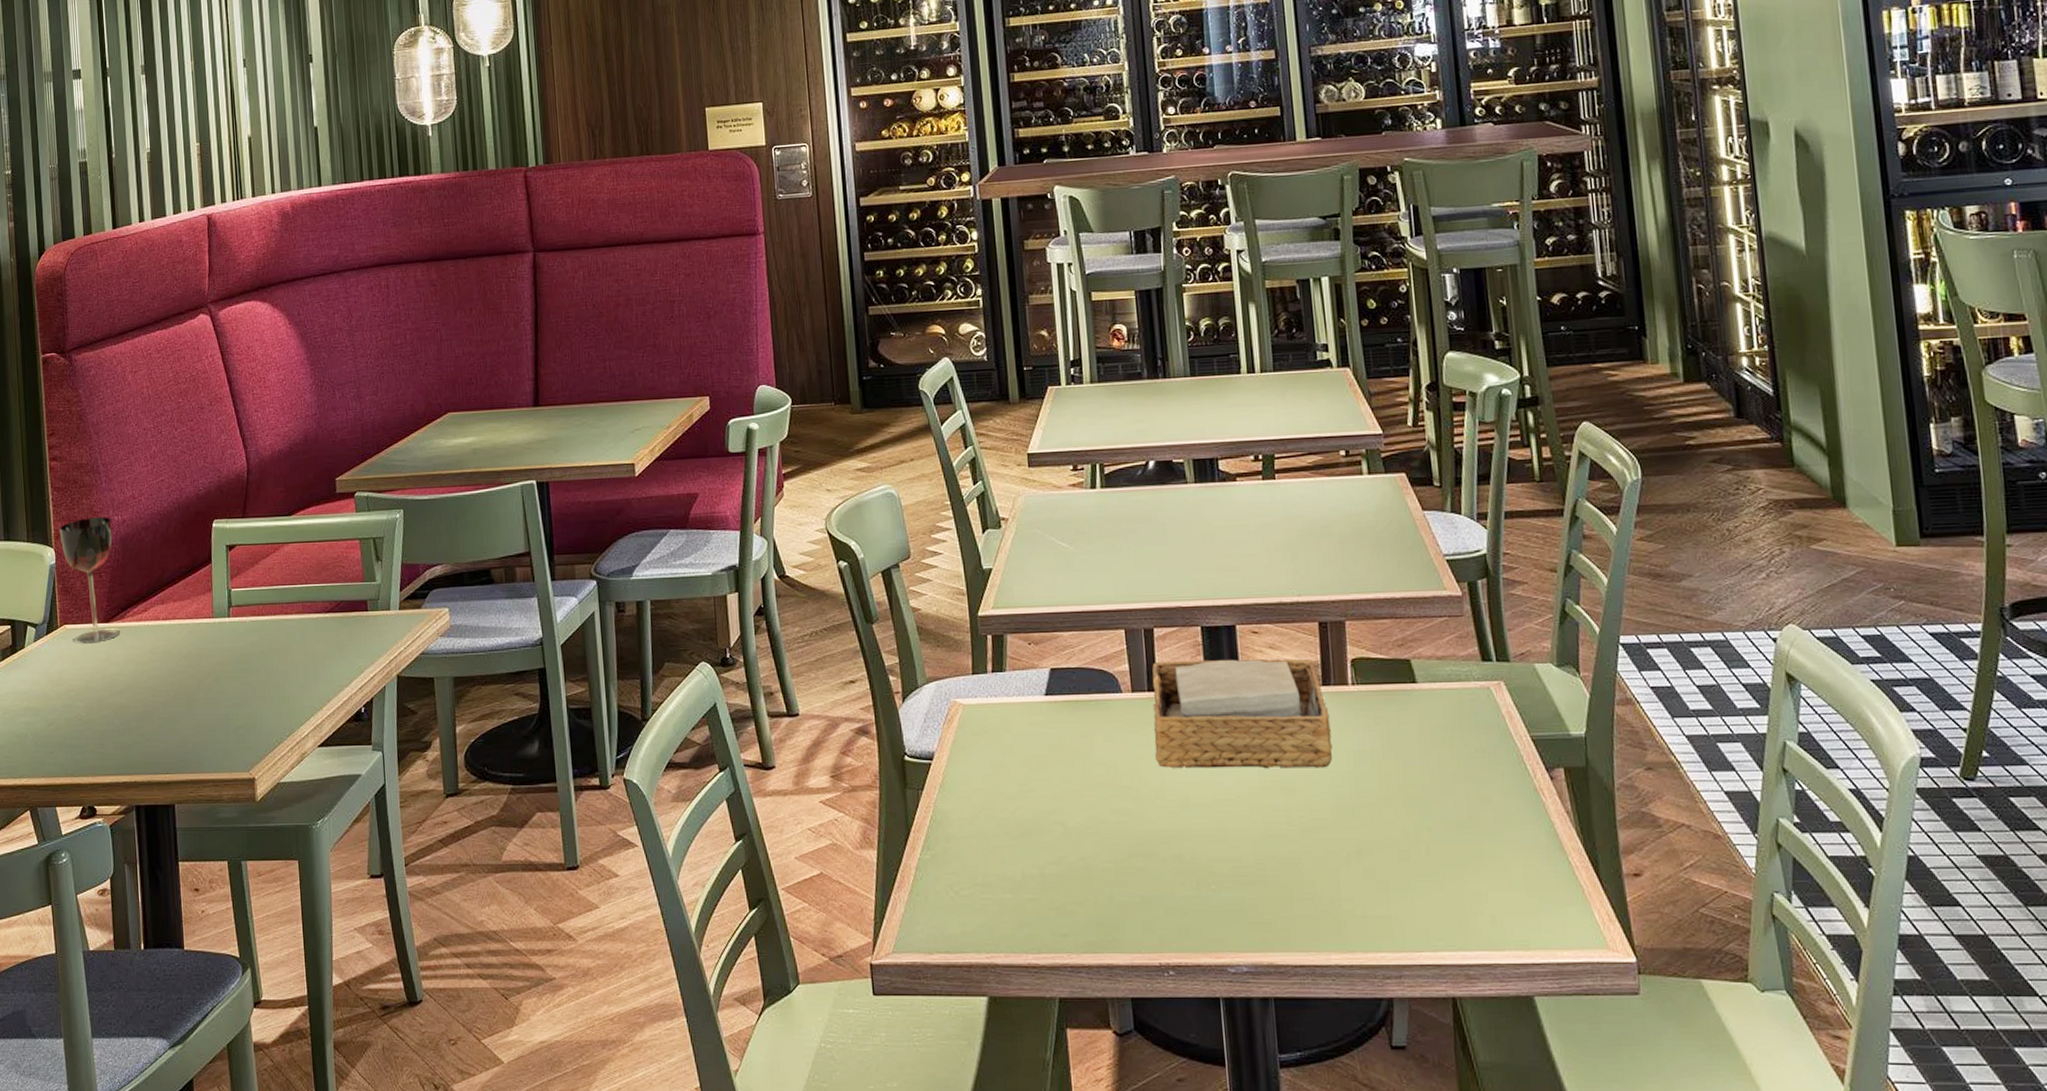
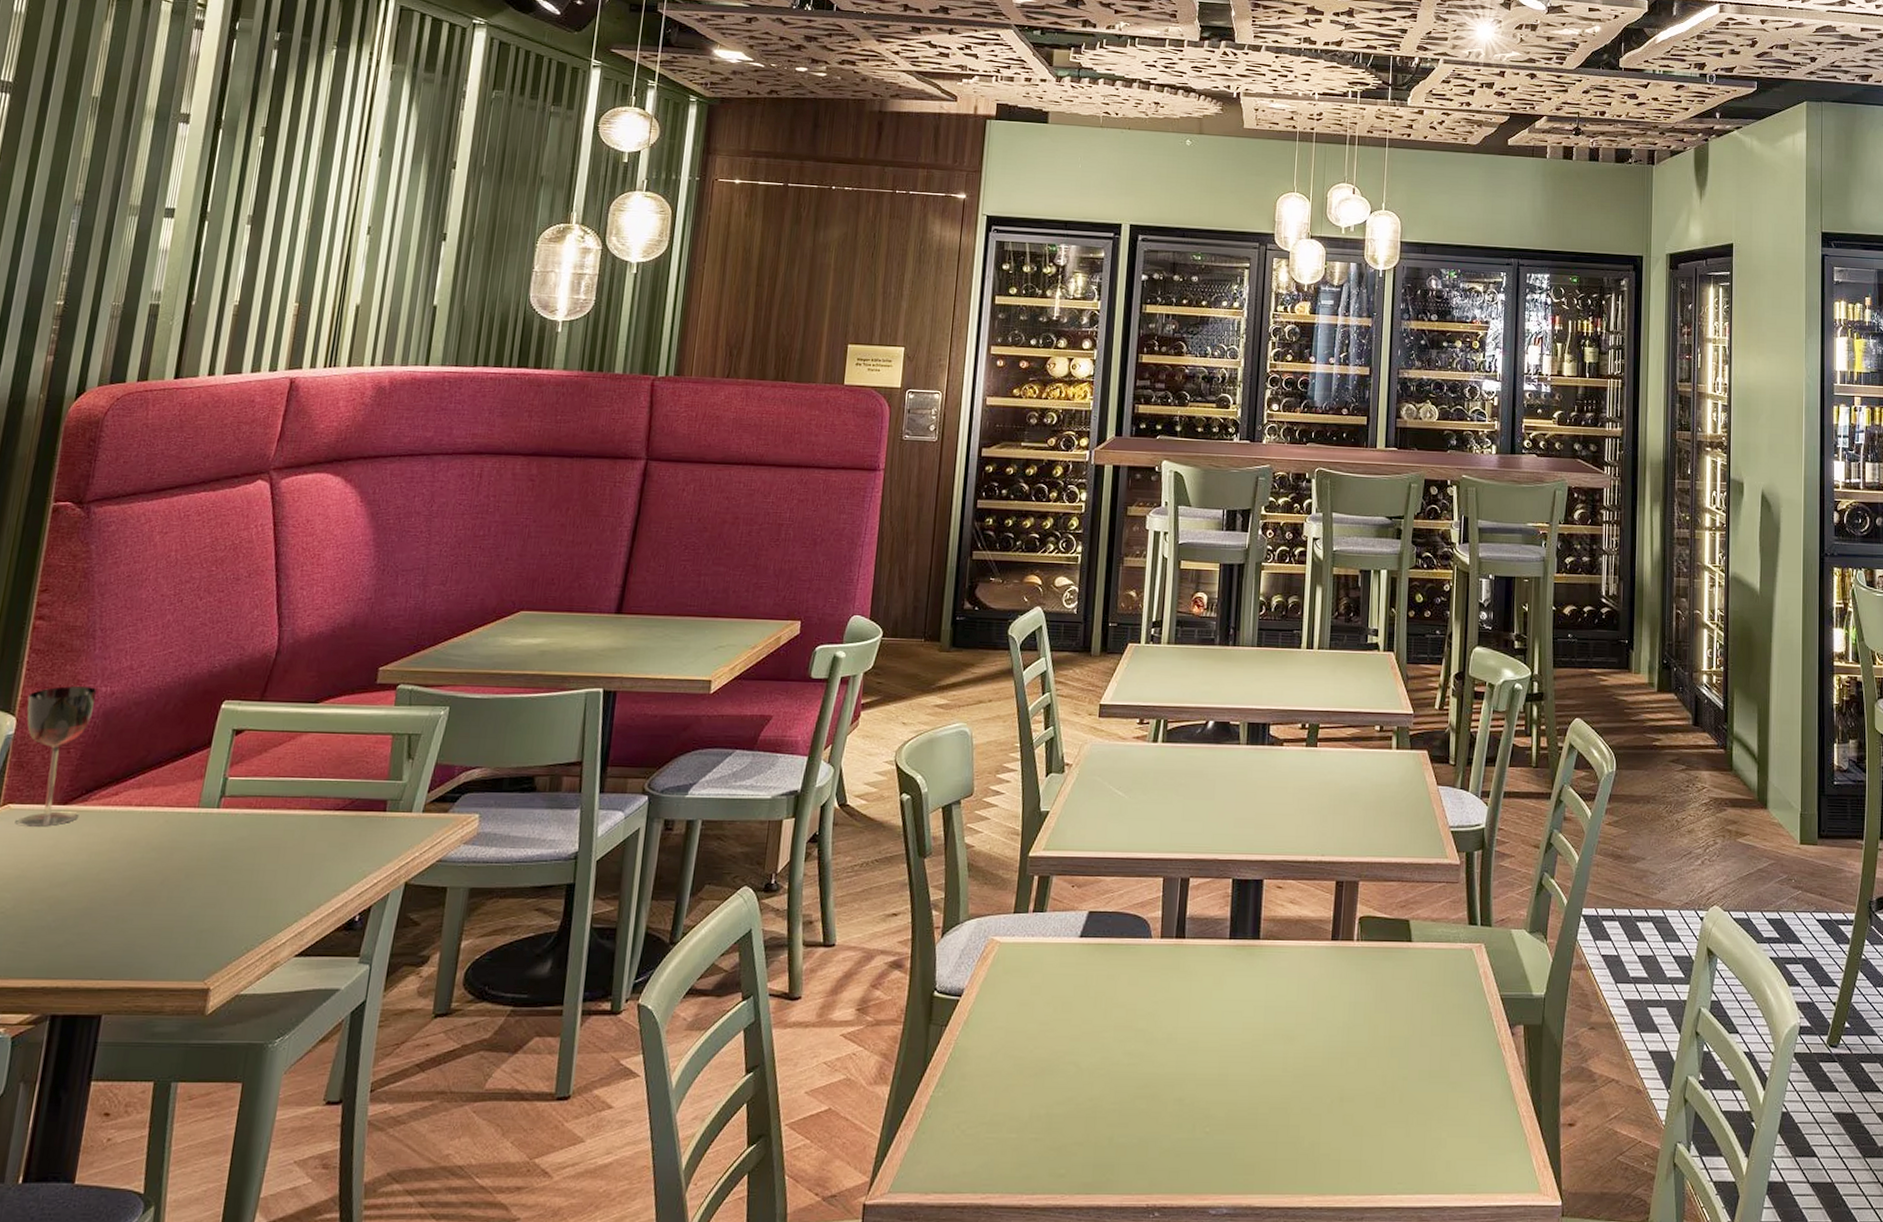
napkin holder: present [1152,658,1332,769] -> none [1173,909,1334,1018]

